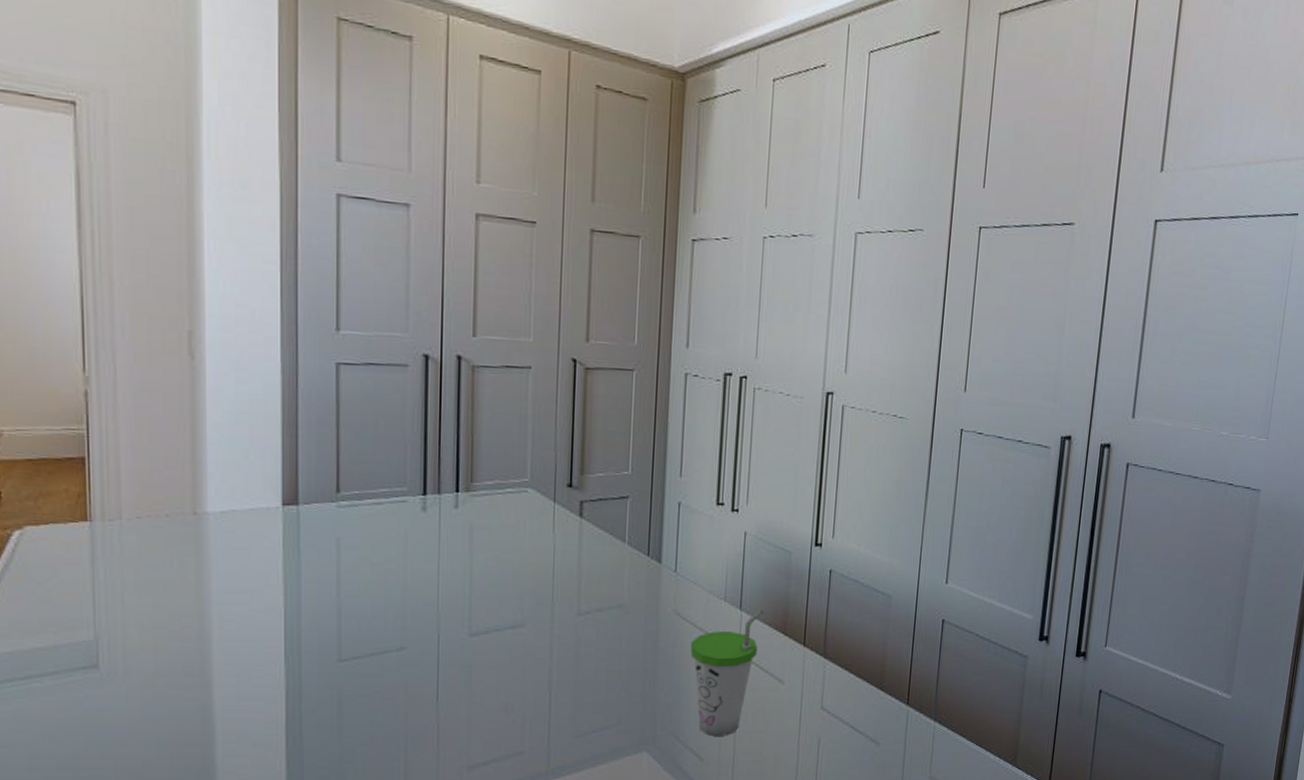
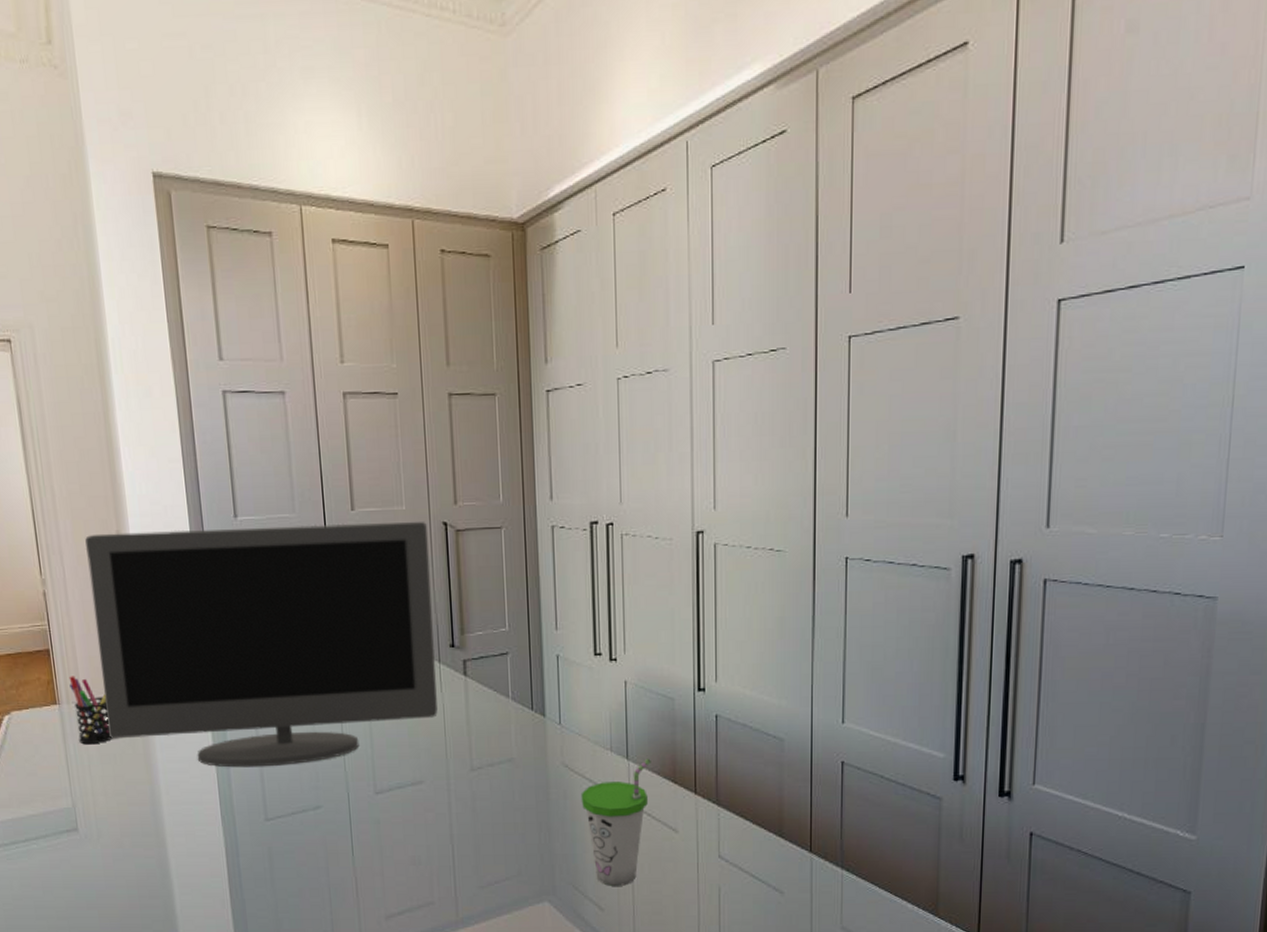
pen holder: none [107,489,157,569] -> present [69,676,113,745]
monitor: none [146,332,554,603] -> present [85,521,438,768]

